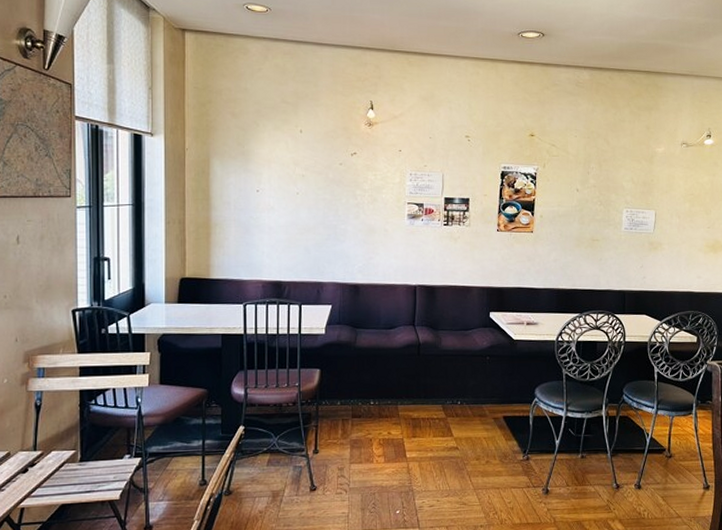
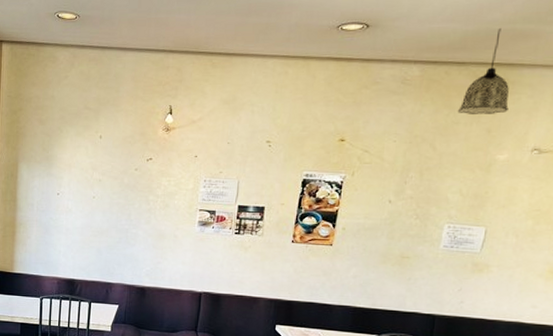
pendant lamp: none [622,43,660,114] -> present [457,28,509,114]

